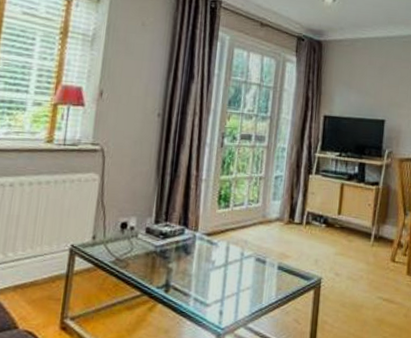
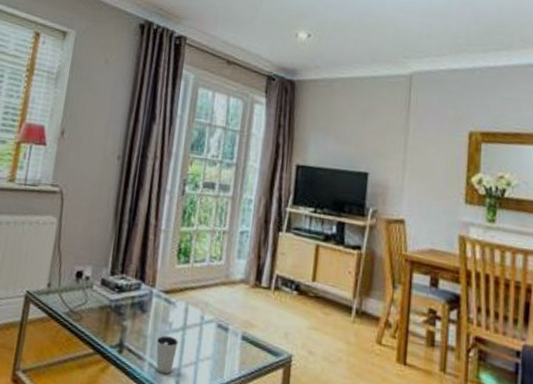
dixie cup: none [200,273,221,306] -> present [156,335,178,374]

